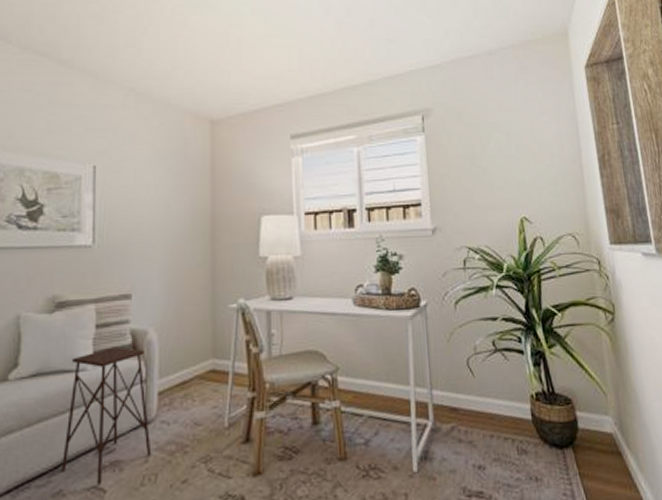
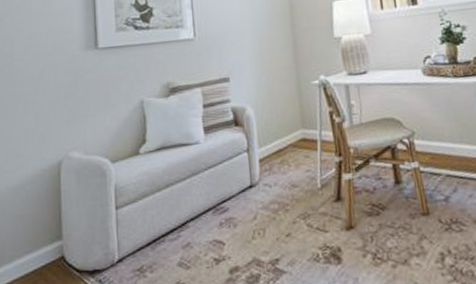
side table: present [60,346,152,485] -> none [187,122,259,239]

